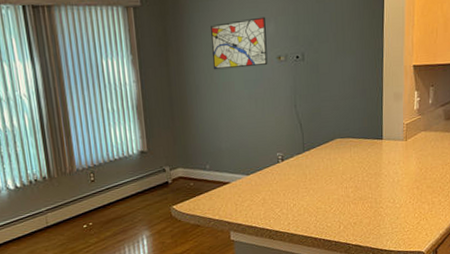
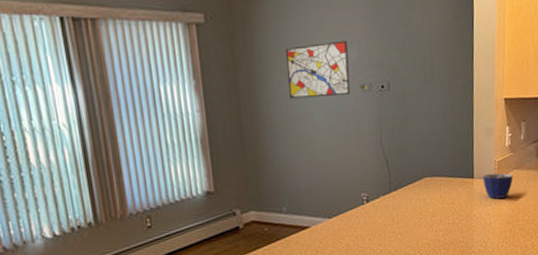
cup: none [391,134,421,159] -> present [483,173,513,199]

